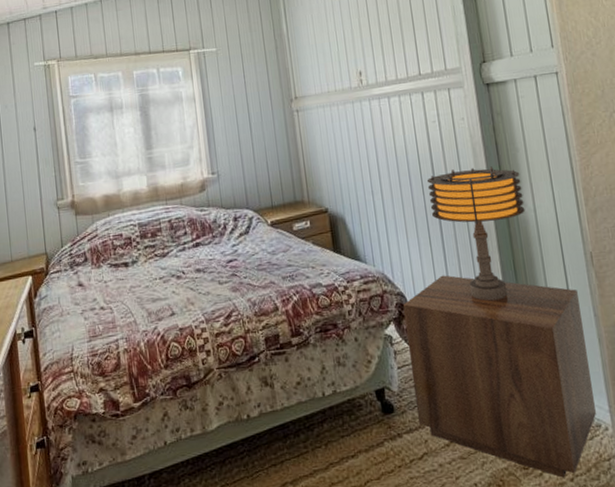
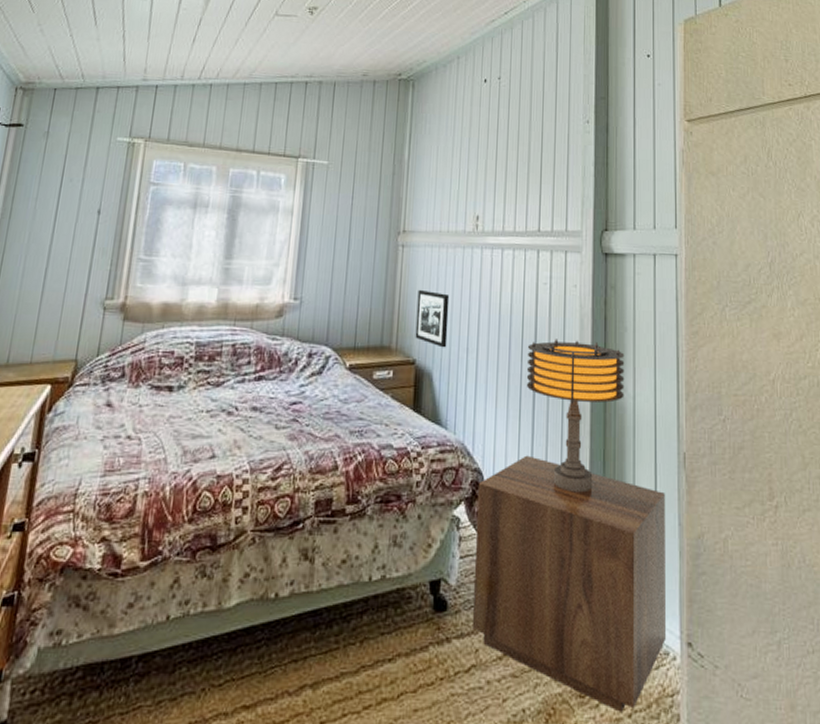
picture frame: none [318,146,353,195] -> present [415,290,450,348]

